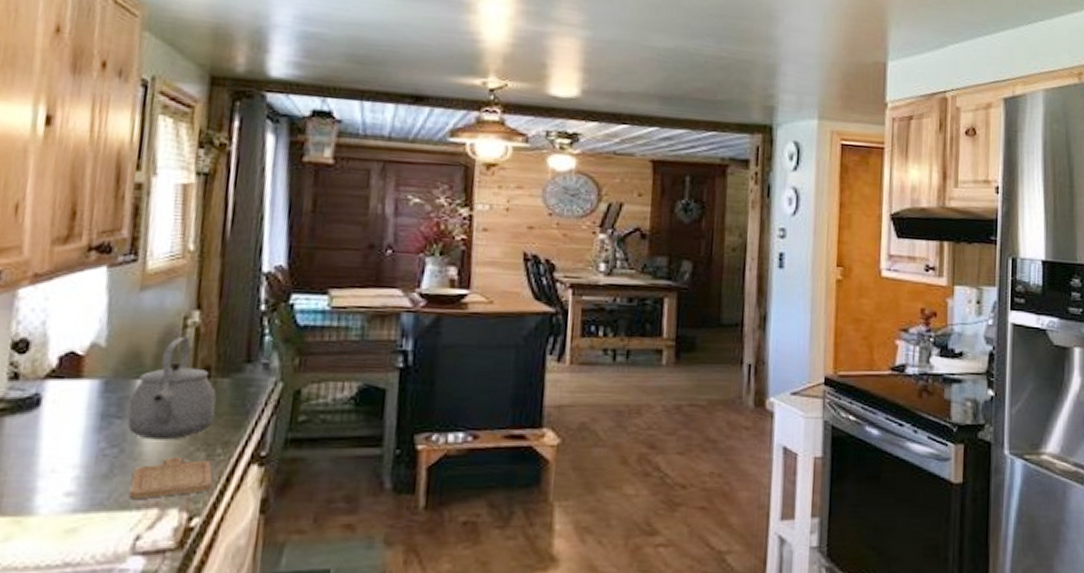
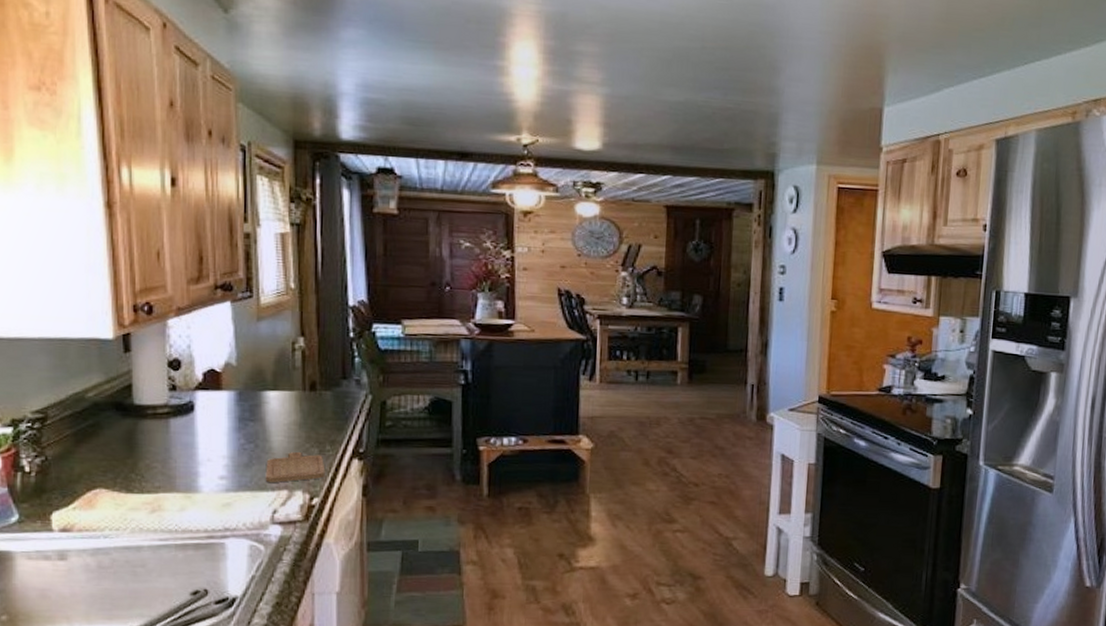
tea kettle: present [127,336,217,440] -> none [257,358,323,439]

